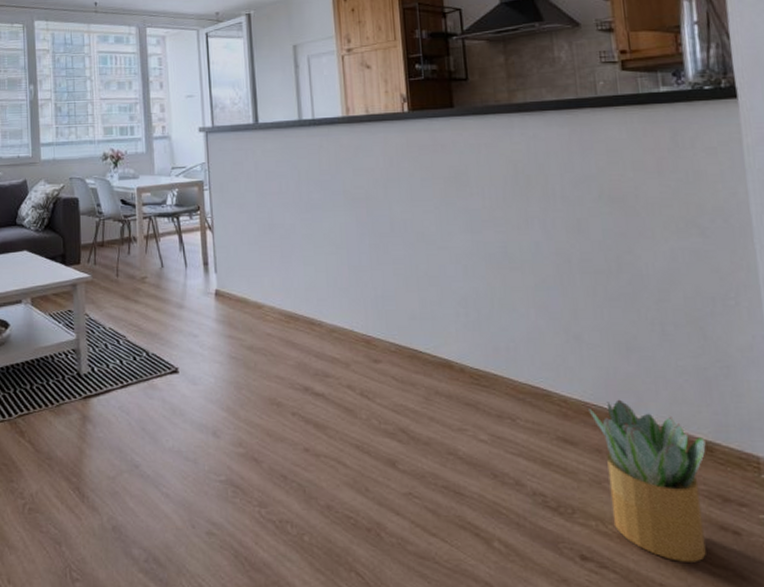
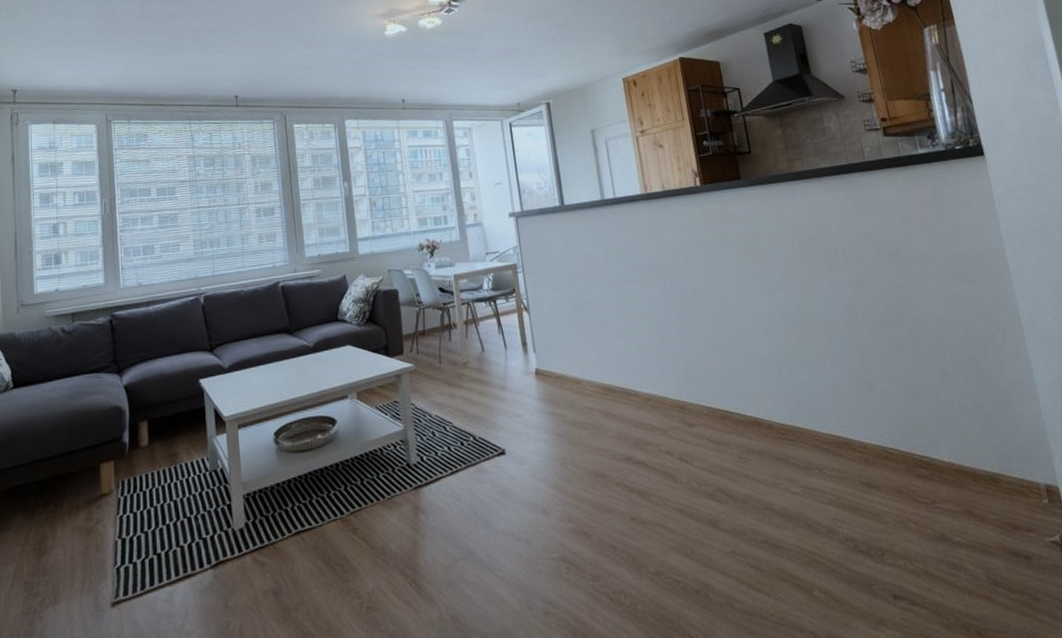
potted plant: present [588,399,706,562] -> none [886,441,1004,591]

